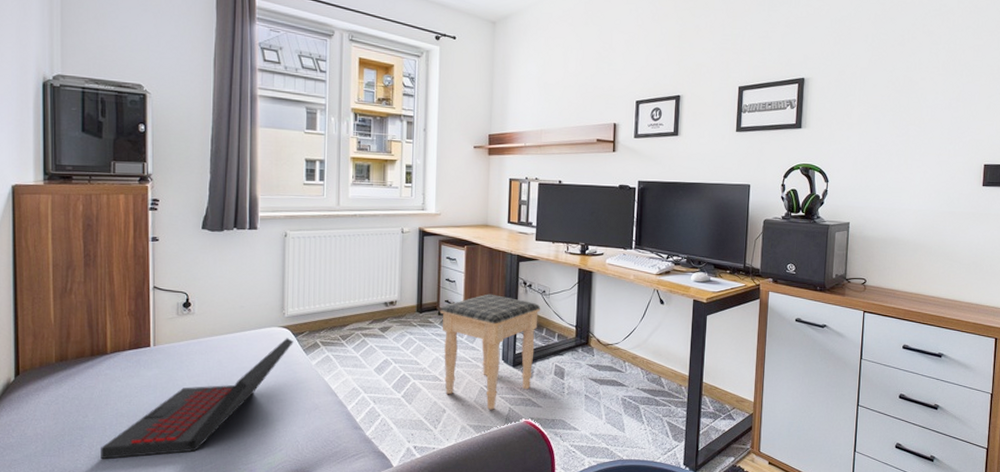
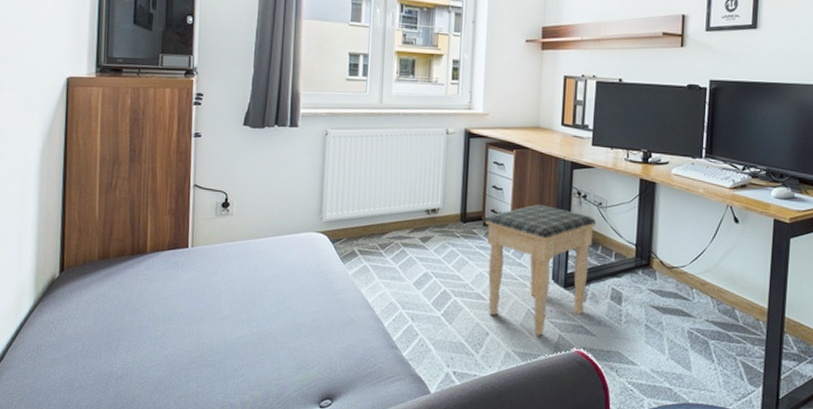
laptop: present [101,338,294,459] -> none [136,244,331,365]

